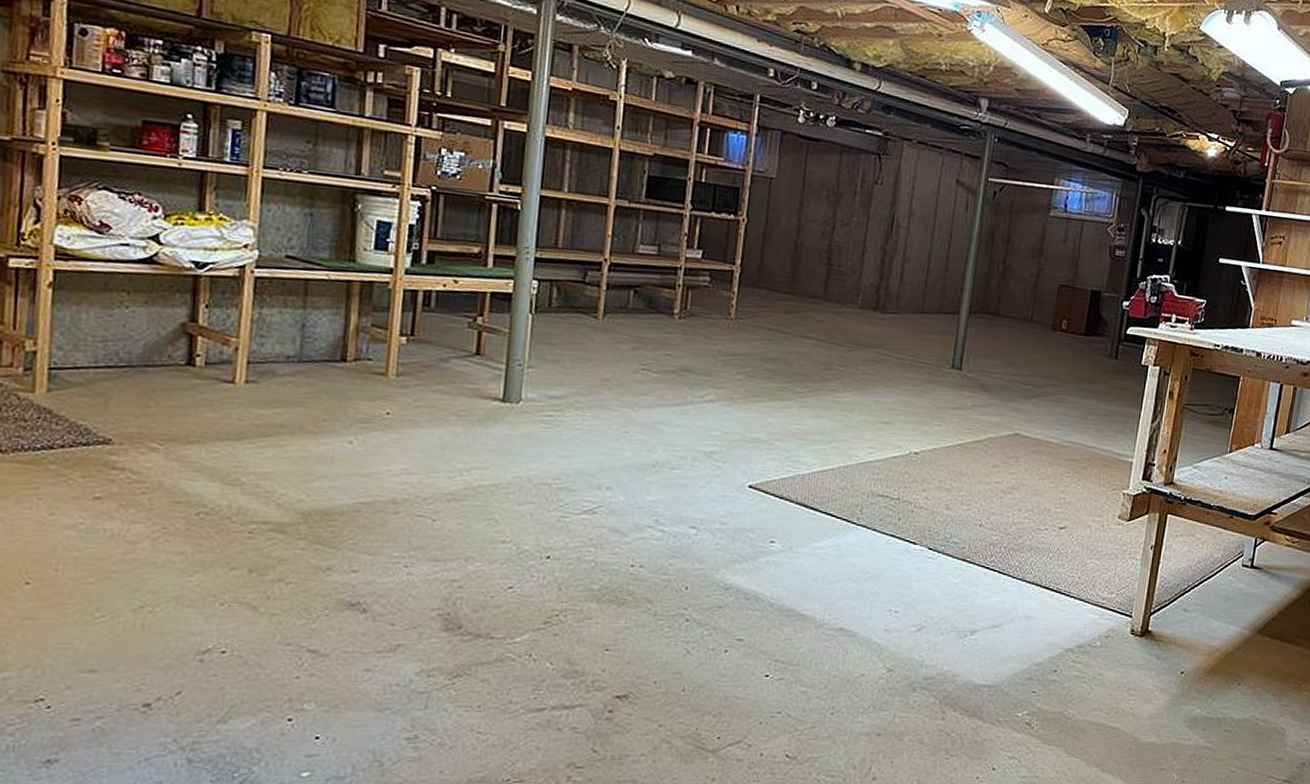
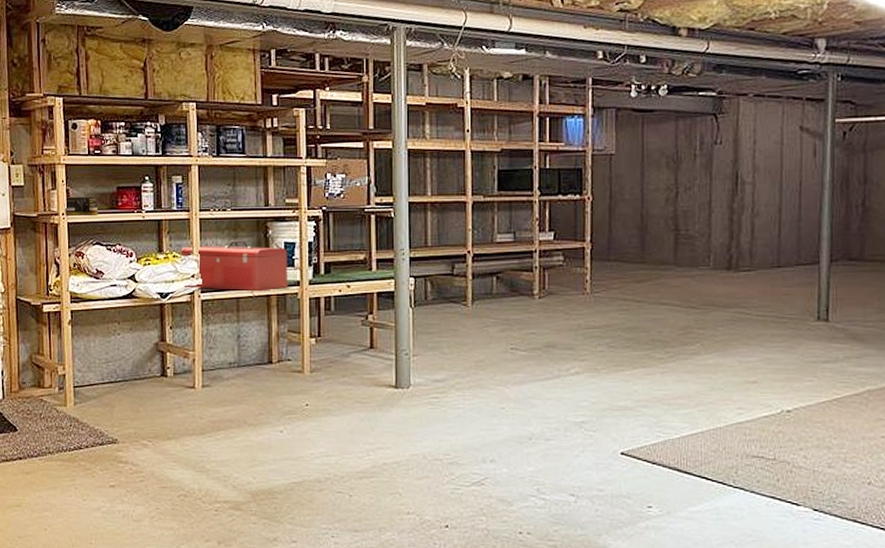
toolbox: none [229,208,380,276] -> present [180,240,288,292]

